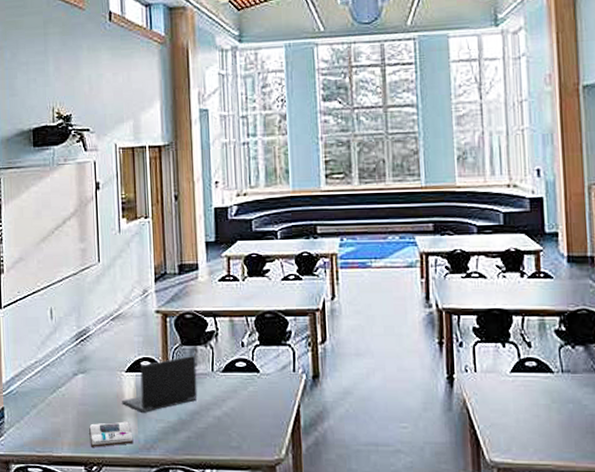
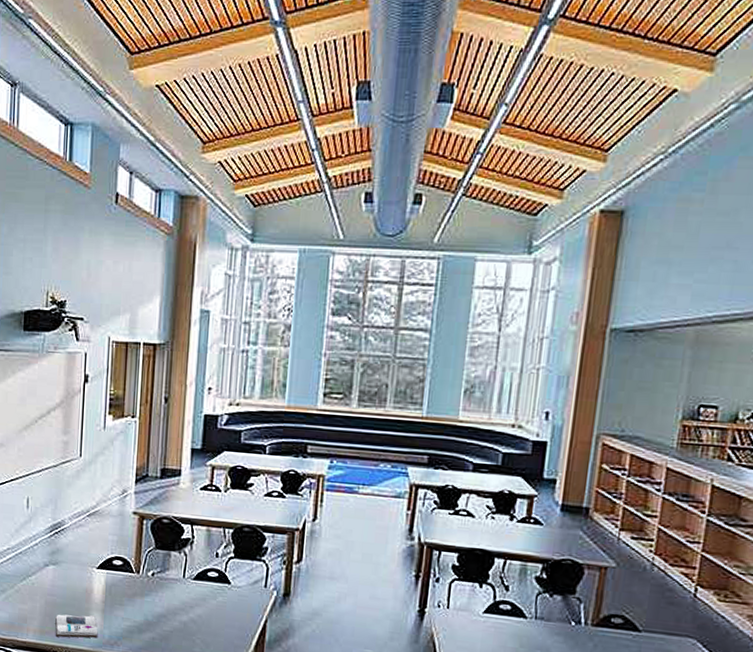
laptop: present [122,355,198,413] -> none [90,559,169,610]

